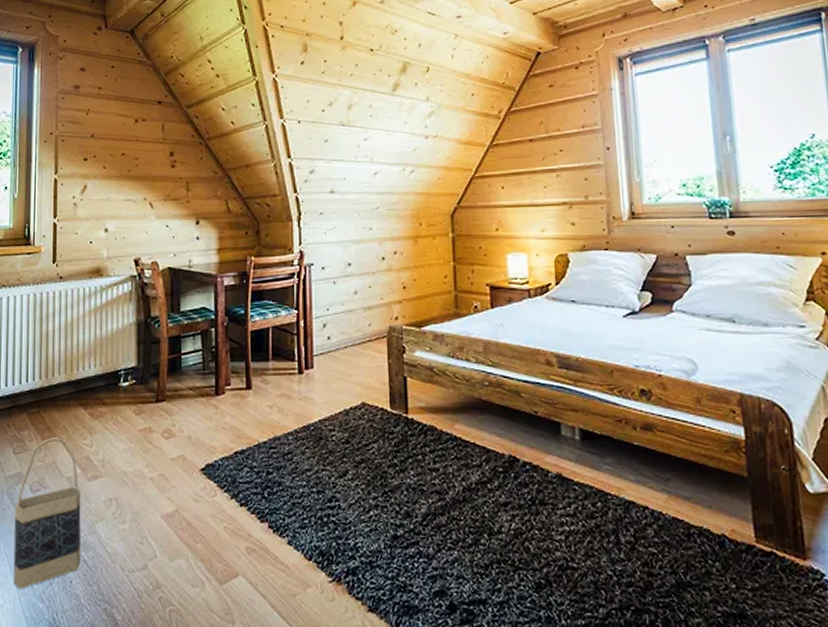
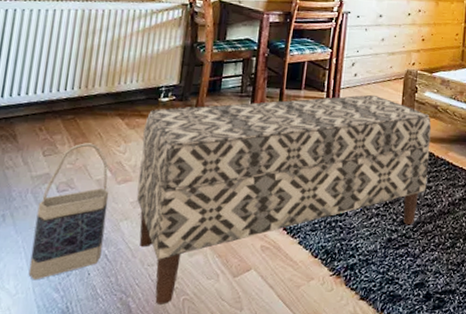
bench: none [108,360,433,616] -> present [136,94,432,304]

